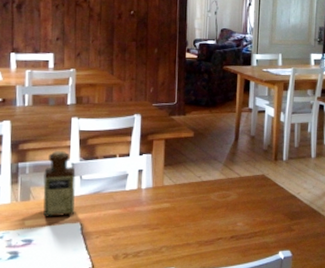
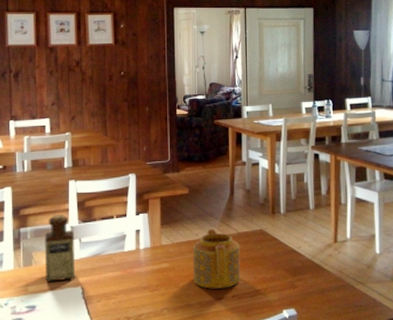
teapot: none [193,172,241,229] -> present [193,229,241,289]

